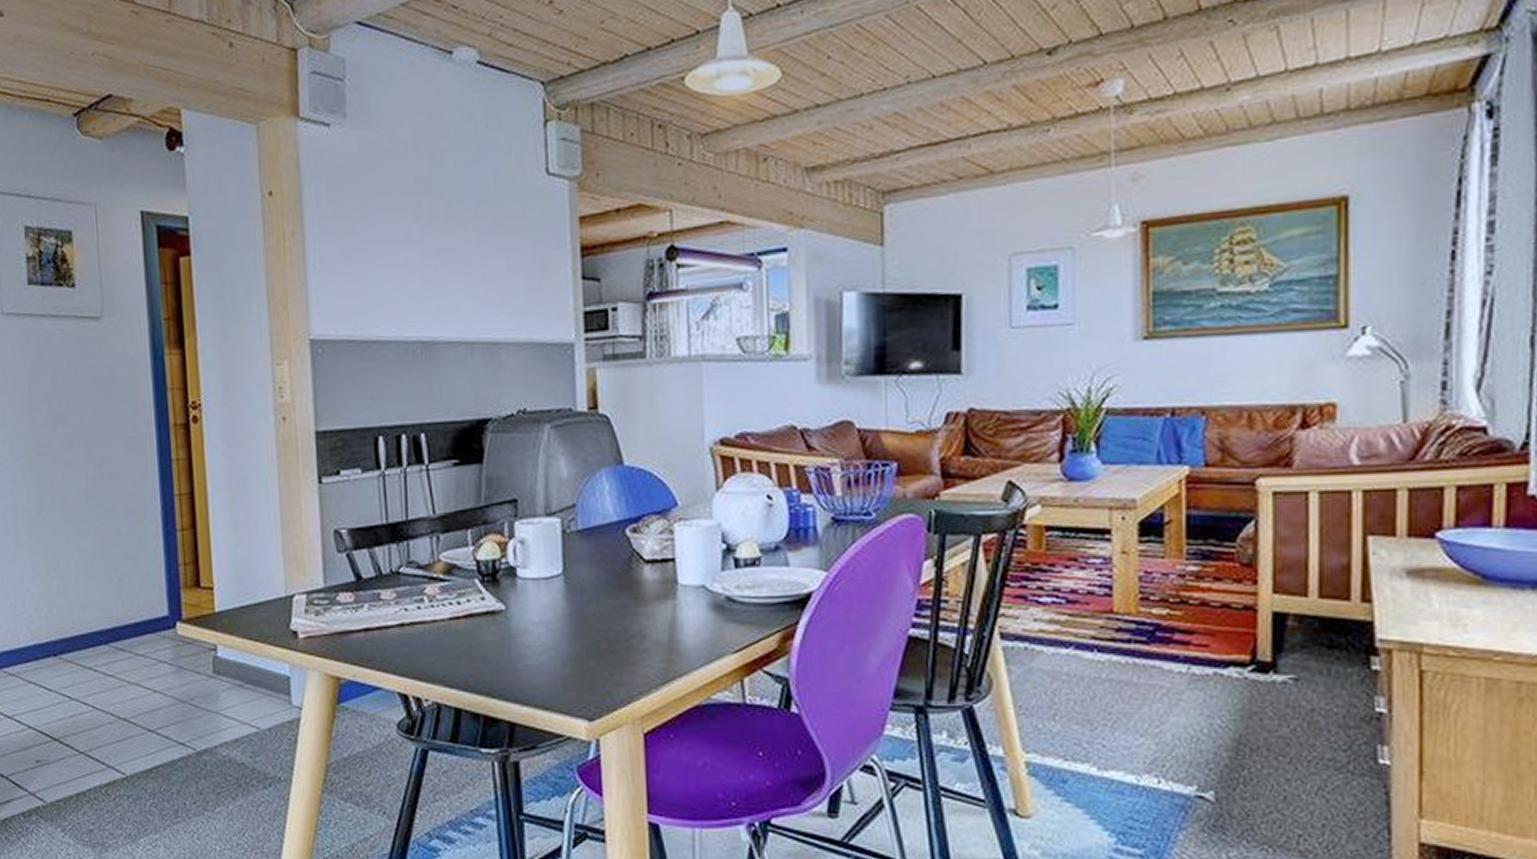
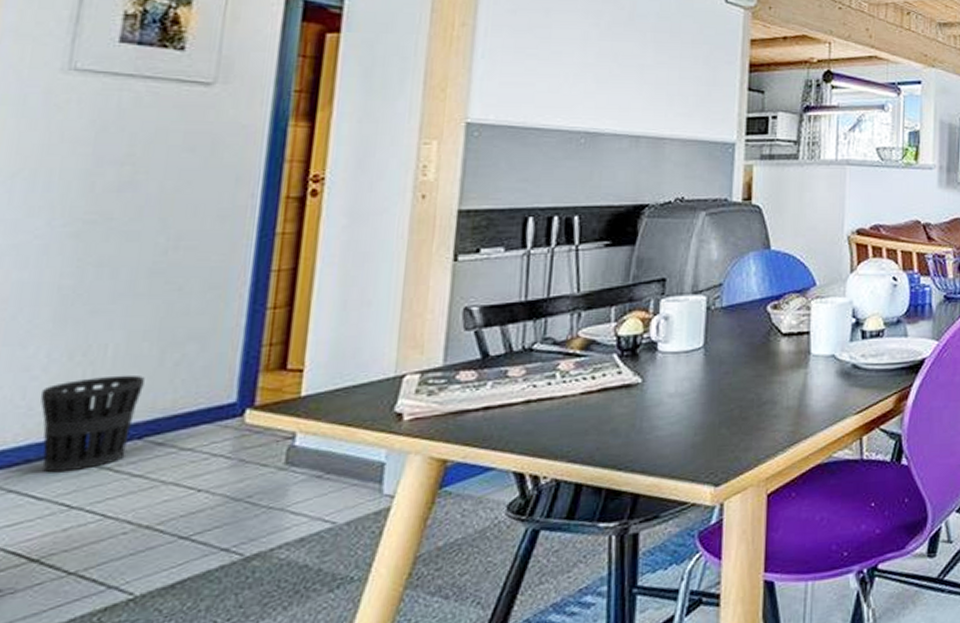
wastebasket: none [34,588,101,669] -> present [40,375,145,473]

